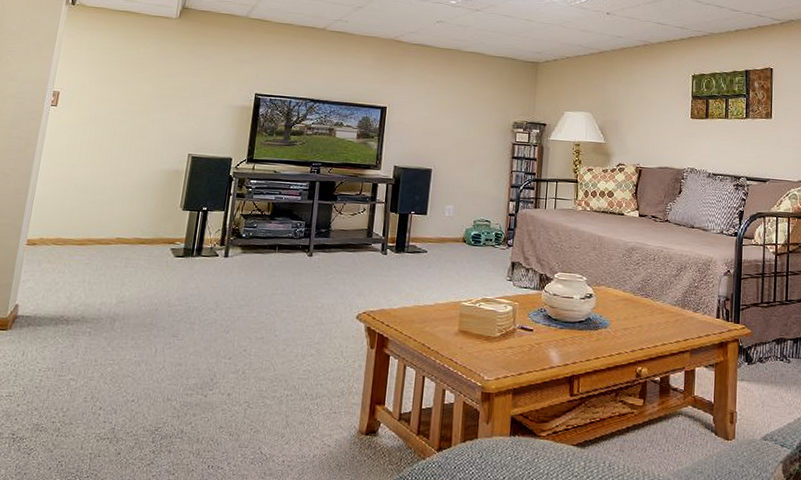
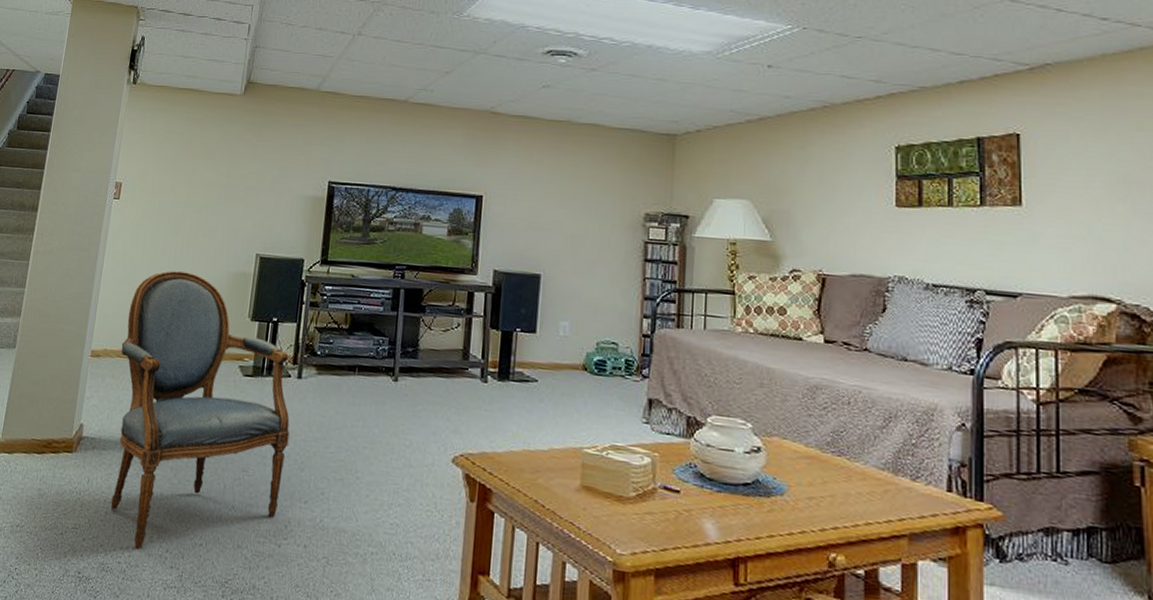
armchair: none [45,169,217,410] -> present [111,271,290,550]

